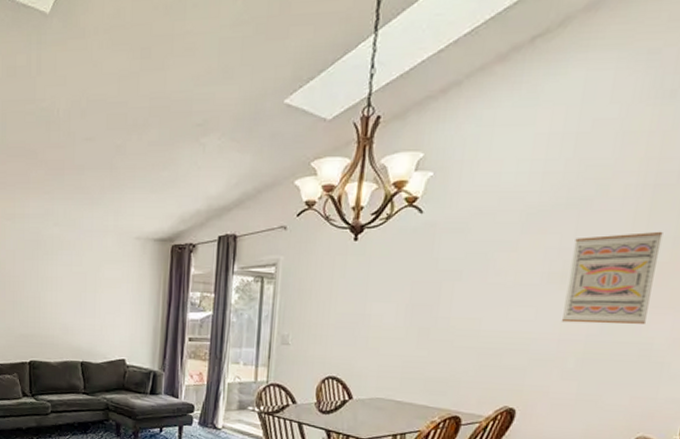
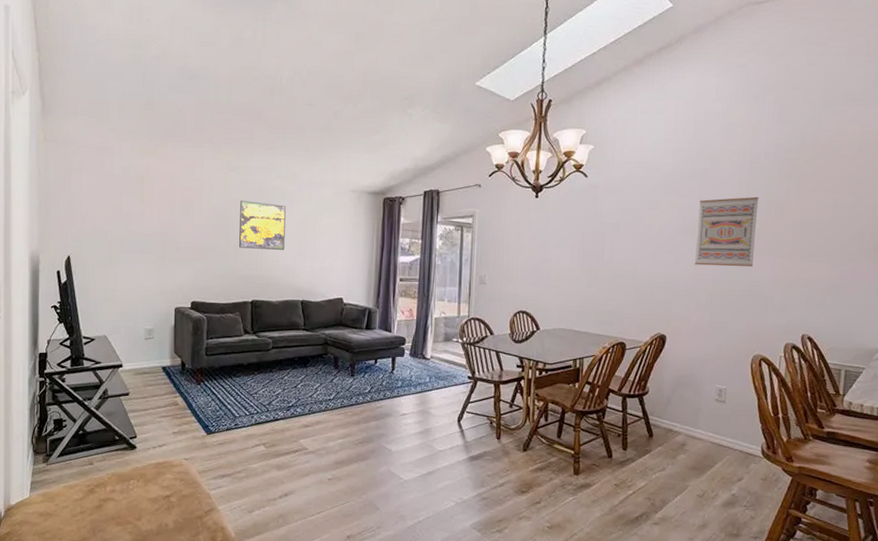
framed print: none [16,252,64,307] -> present [239,201,286,251]

